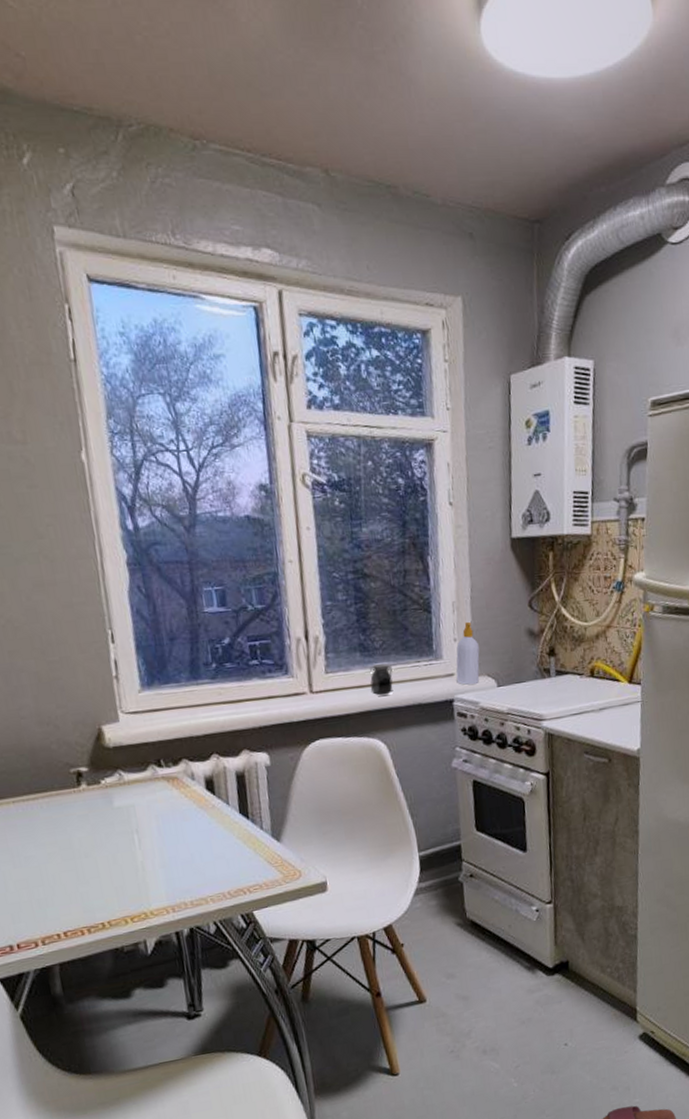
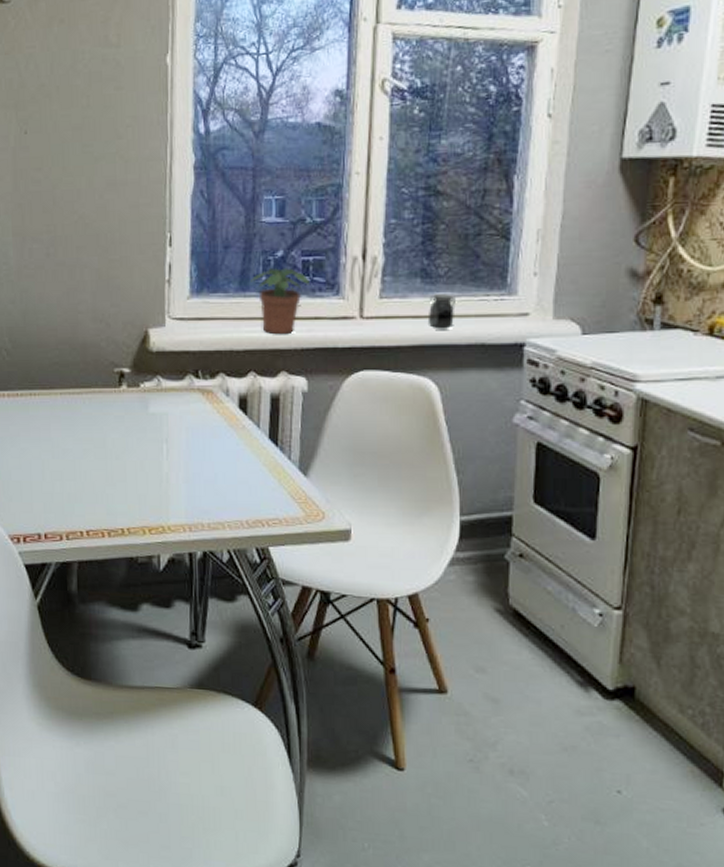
potted plant: none [201,654,259,717] -> present [251,268,309,335]
soap bottle: present [456,621,480,686] -> none [531,254,564,329]

